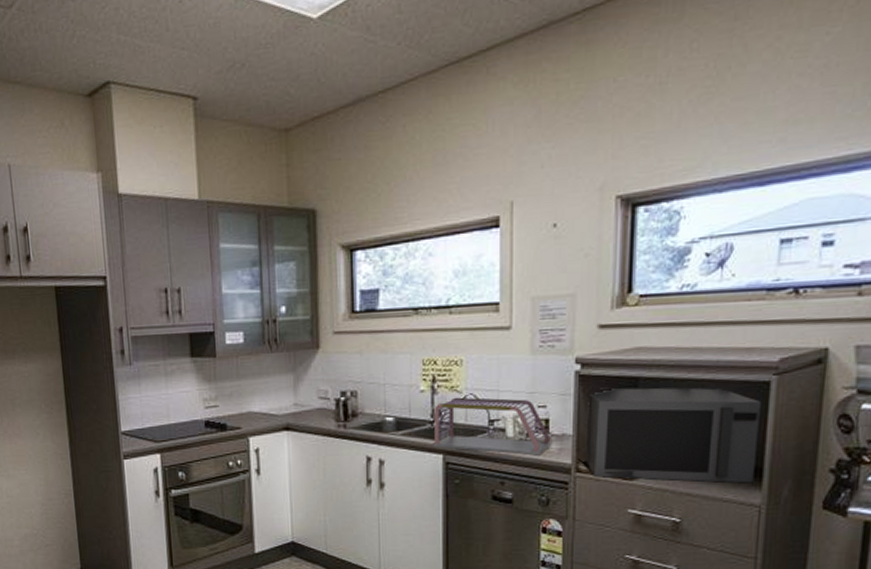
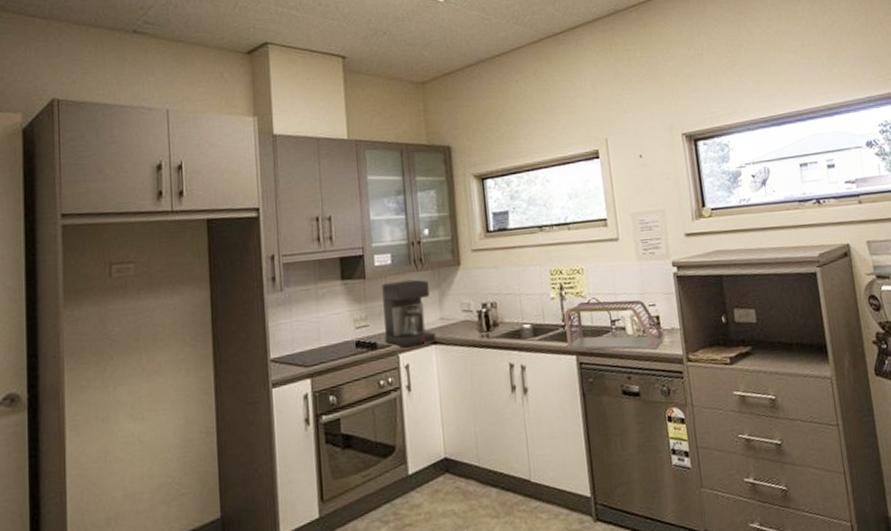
coffee maker: none [233,361,289,431] -> present [382,279,436,348]
microwave: present [578,387,762,484] -> none [687,280,822,366]

